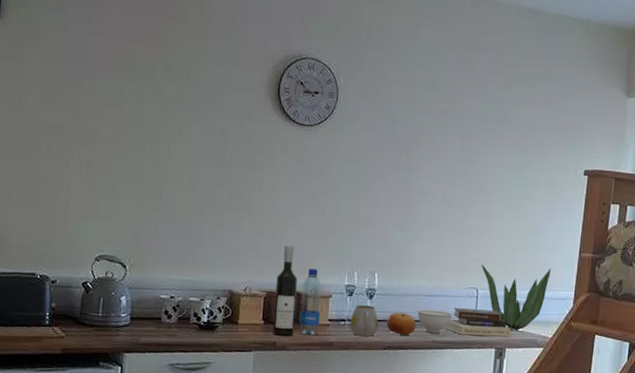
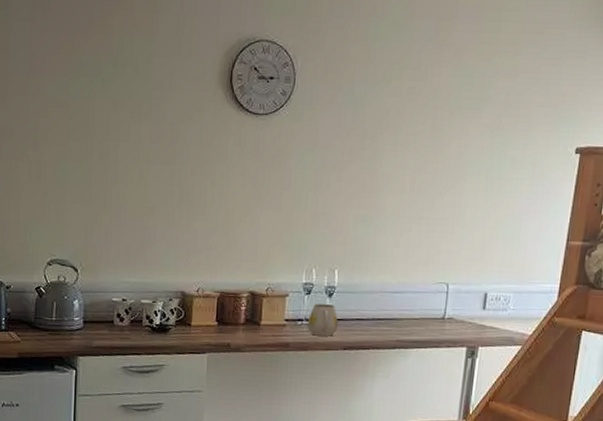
bottle: present [273,244,297,337] -> none [226,242,252,338]
bottle: present [299,268,322,335] -> none [254,267,278,336]
fruit: present [386,312,417,336] -> none [347,311,380,336]
bowl: present [417,309,453,334] -> none [380,307,420,332]
books: present [445,308,512,337] -> none [410,305,486,335]
plant: present [481,264,551,330] -> none [452,256,533,327]

